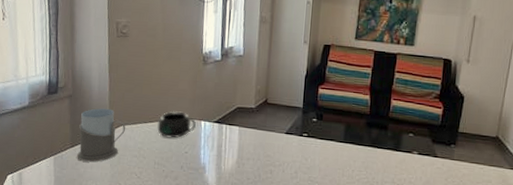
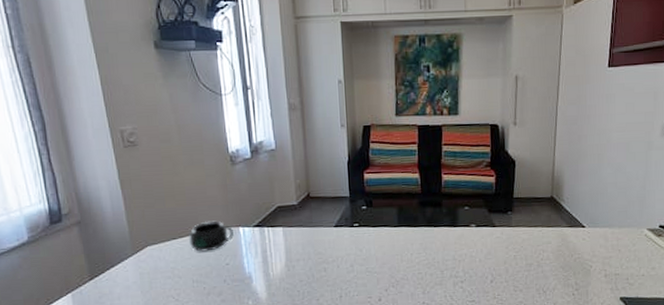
mug: present [77,108,125,163] -> none [96,229,152,294]

